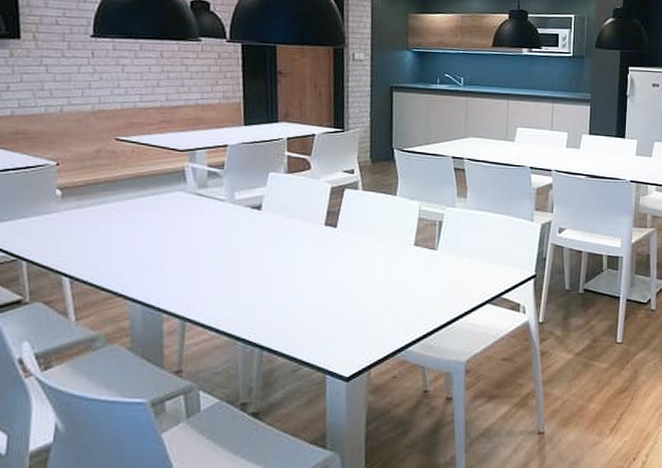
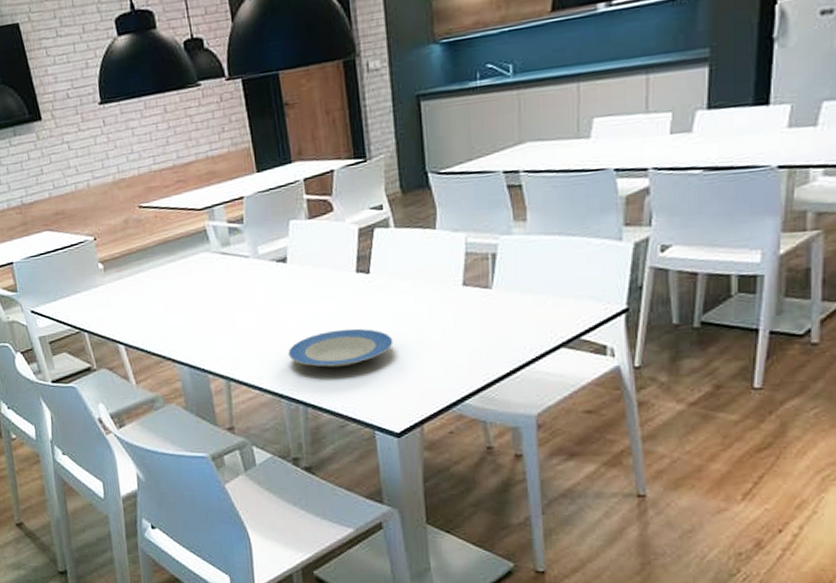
plate: none [250,276,351,313] -> present [288,328,393,368]

